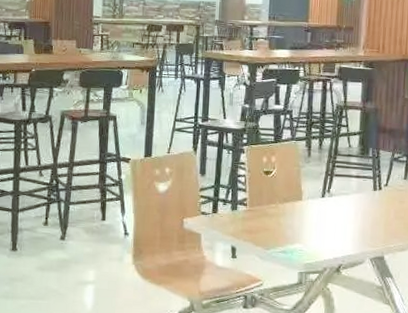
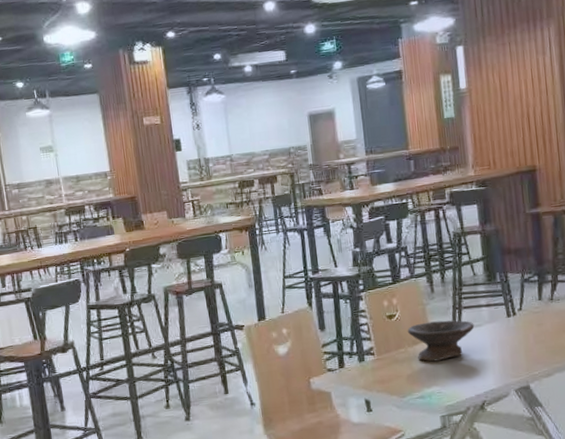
bowl: none [280,183,343,221] -> present [407,320,475,362]

